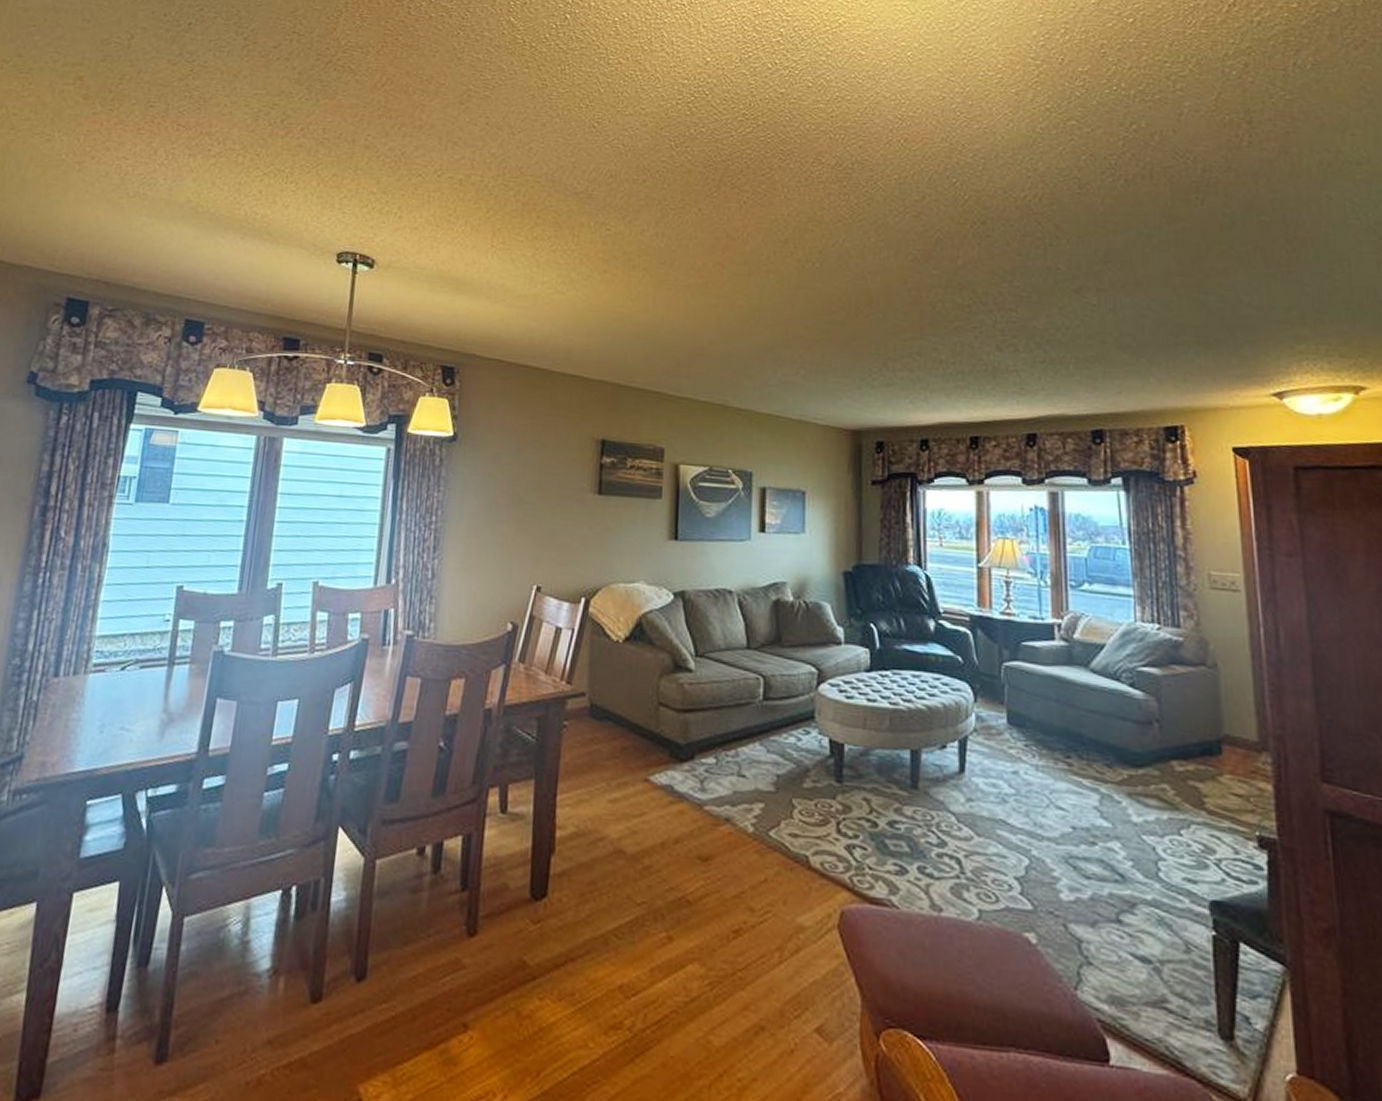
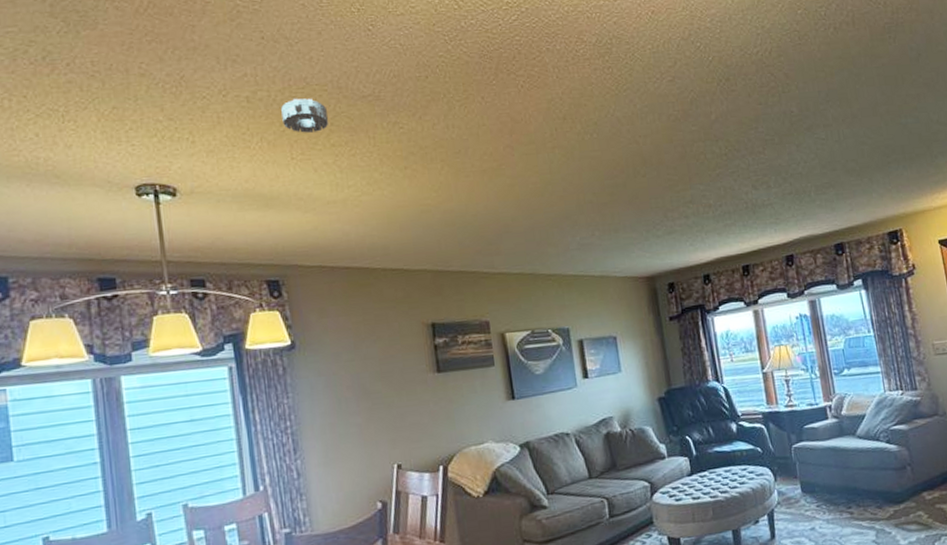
smoke detector: none [490,186,536,223] -> present [281,98,329,133]

